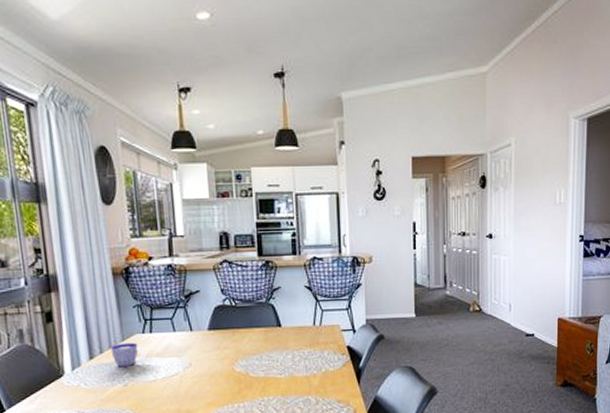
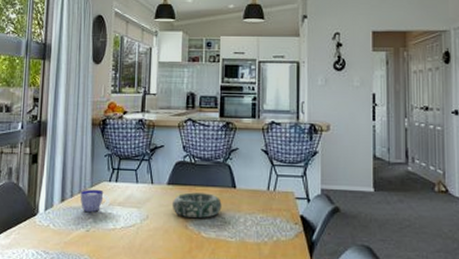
decorative bowl: none [216,334,268,361] -> present [173,192,222,219]

